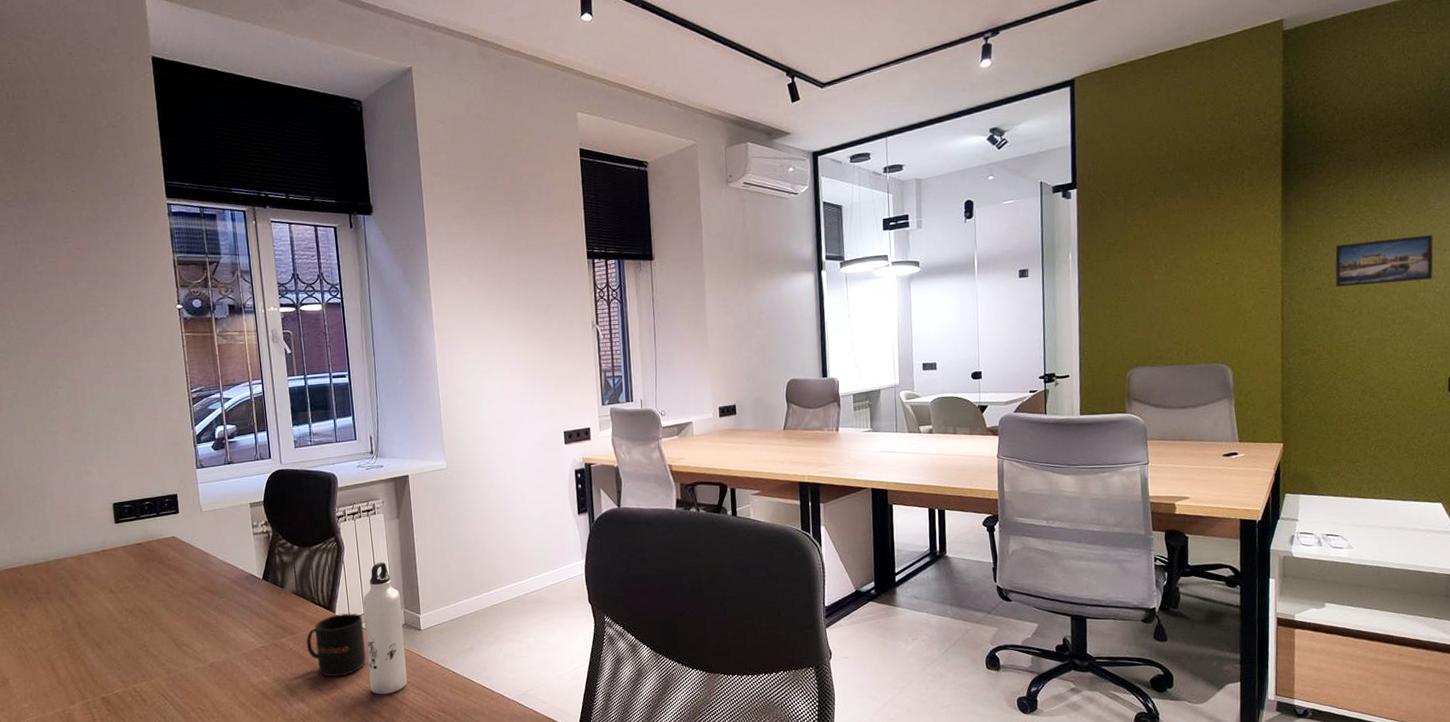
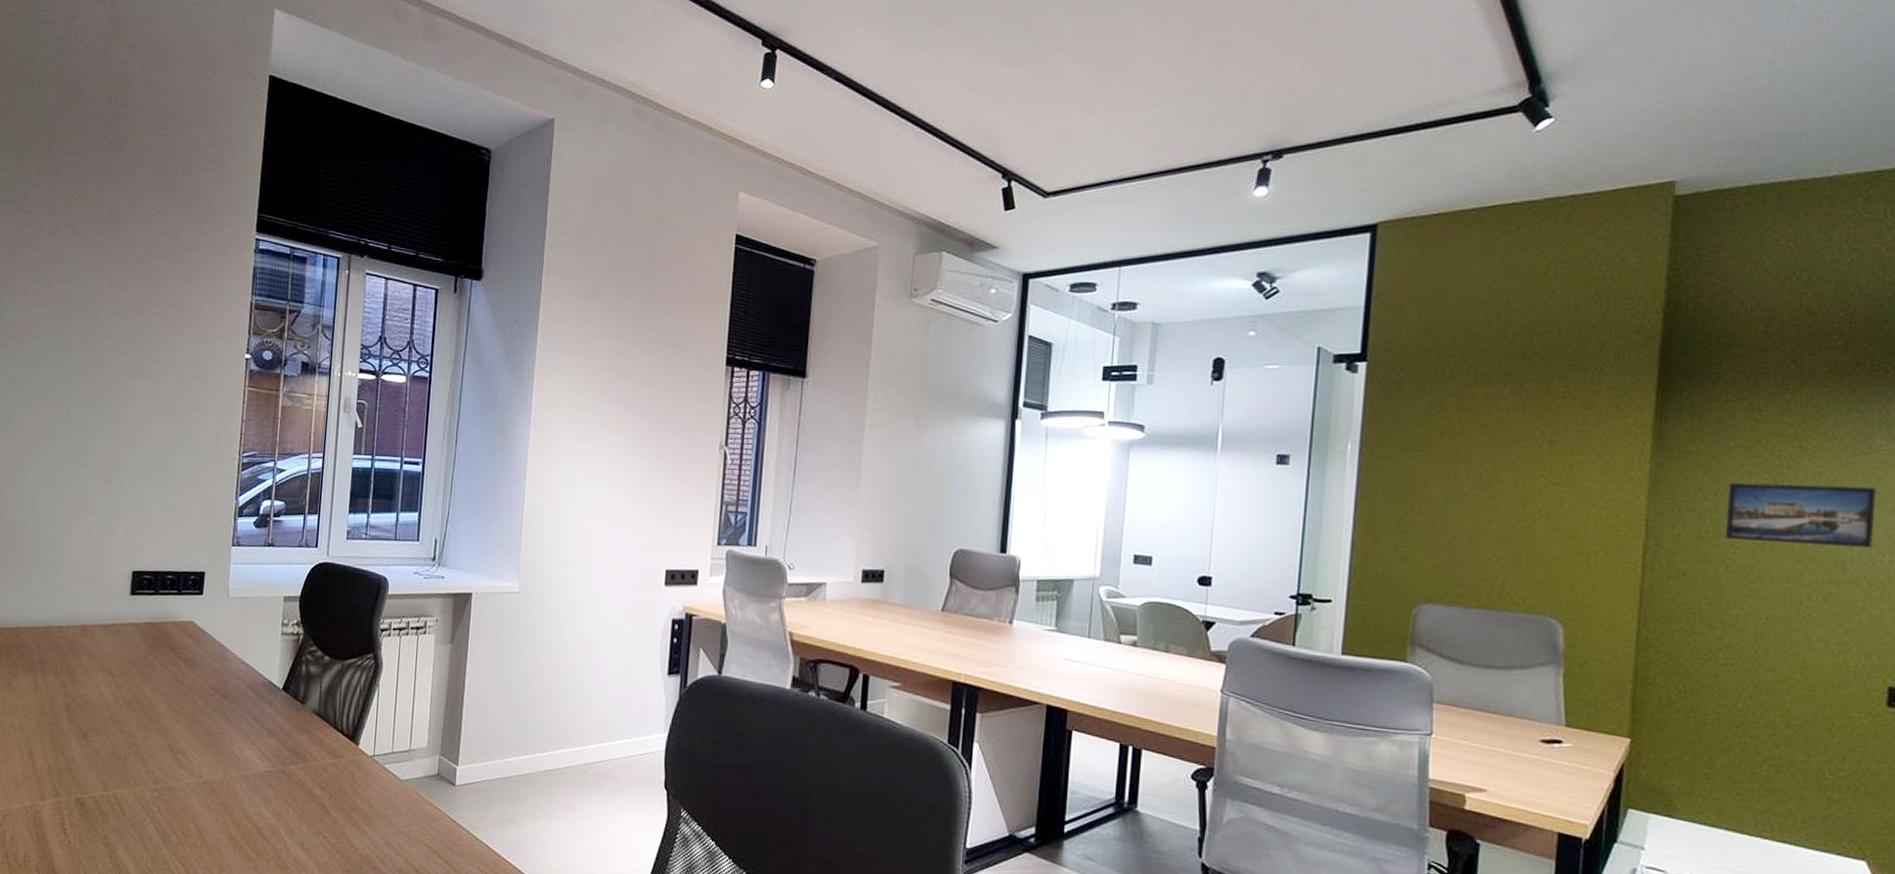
mug: present [305,613,366,677] -> none [318,747,390,825]
water bottle: present [362,562,407,695] -> none [383,693,438,858]

